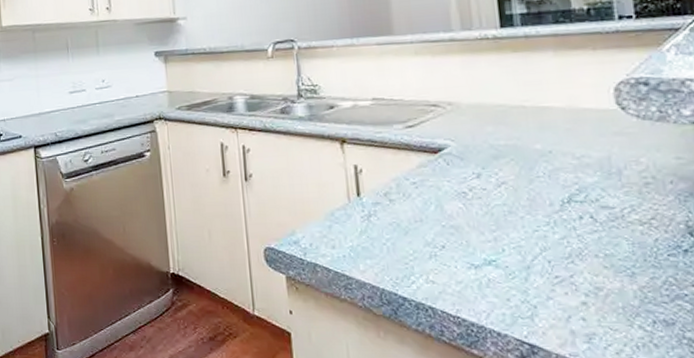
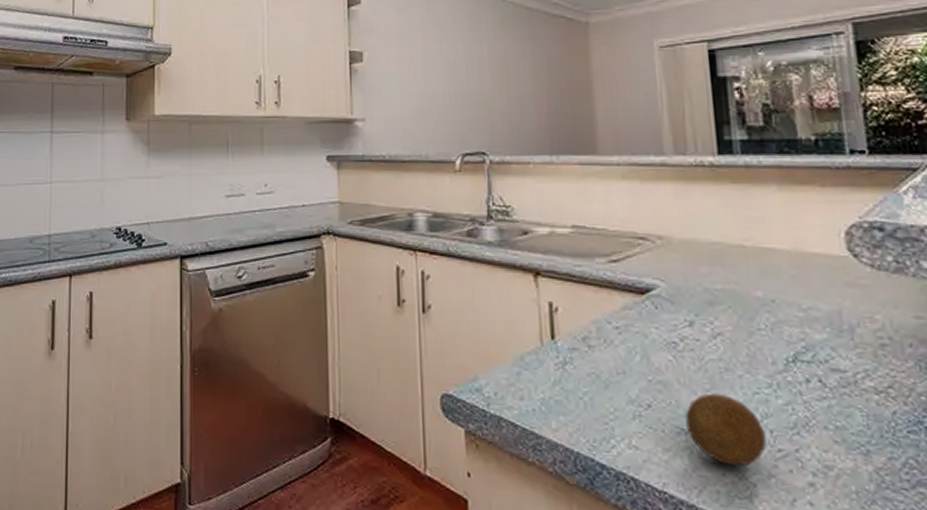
fruit: none [475,233,545,292] -> present [685,393,767,467]

